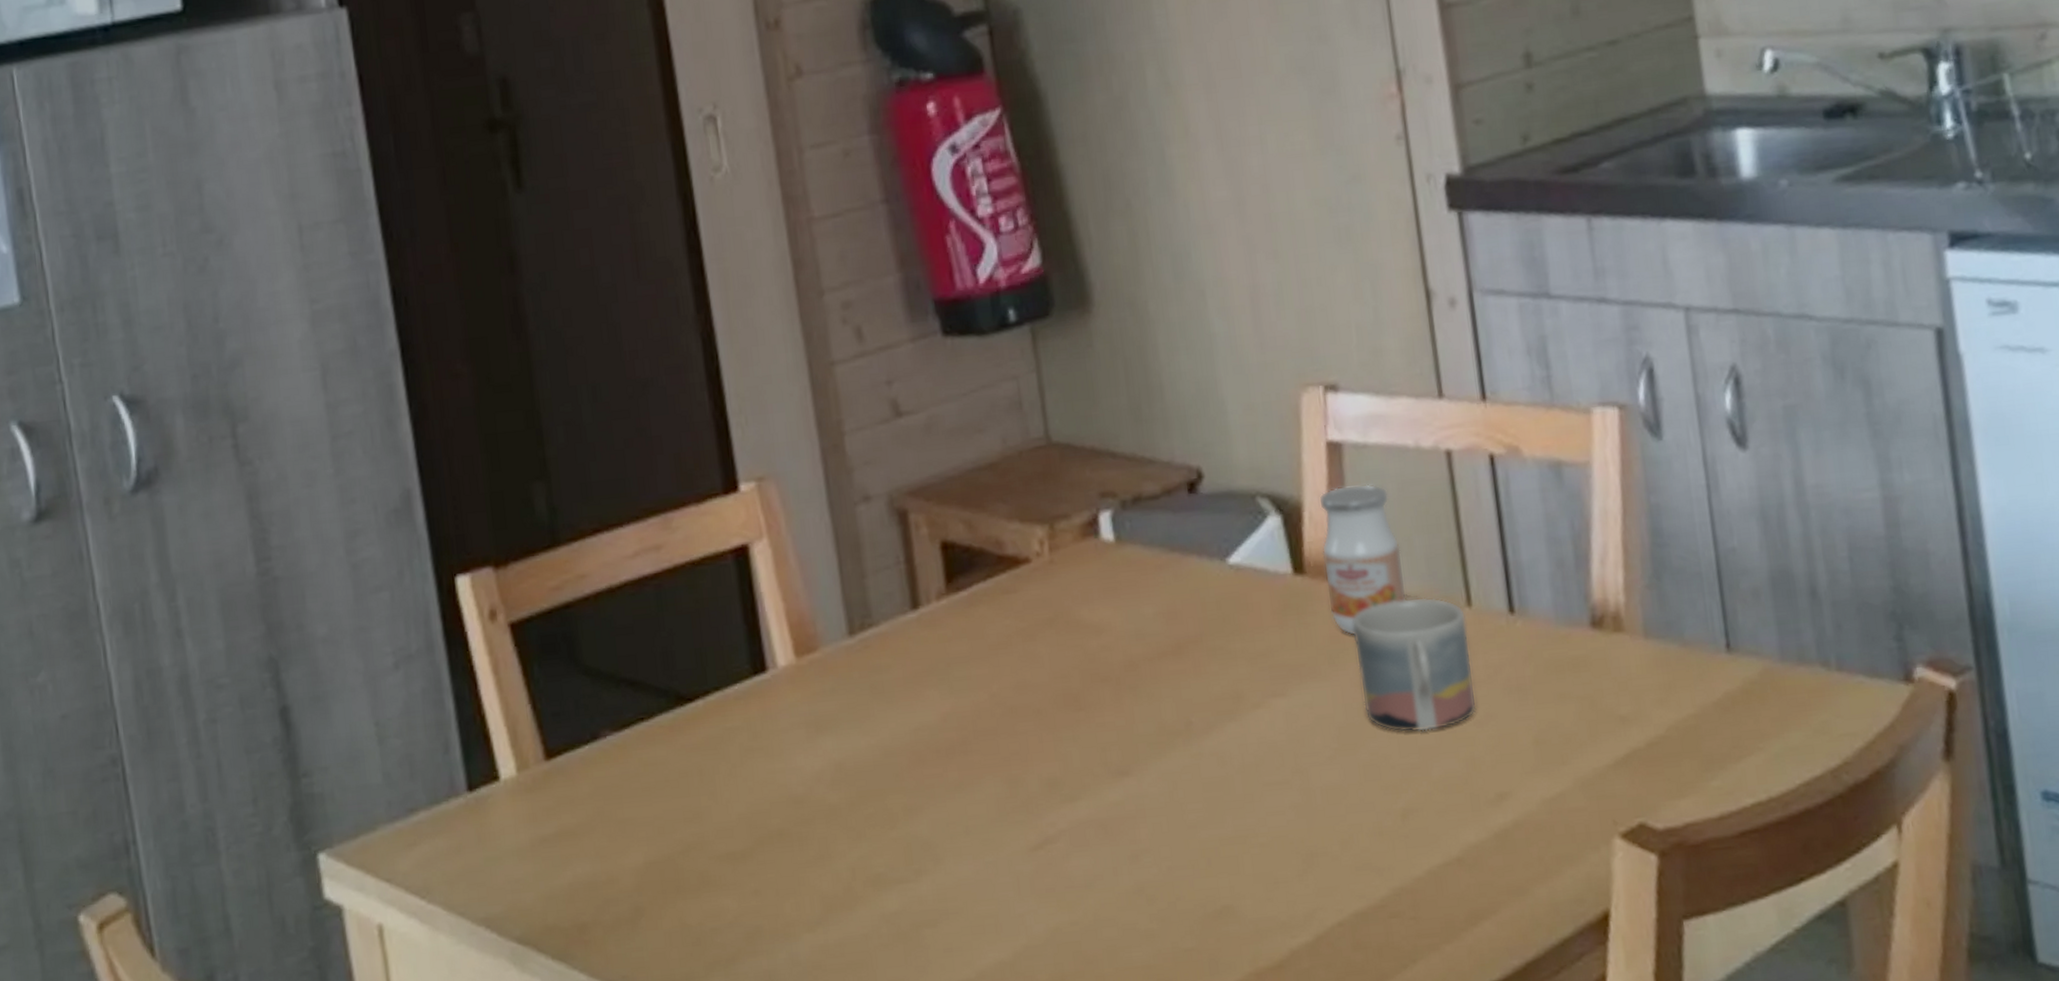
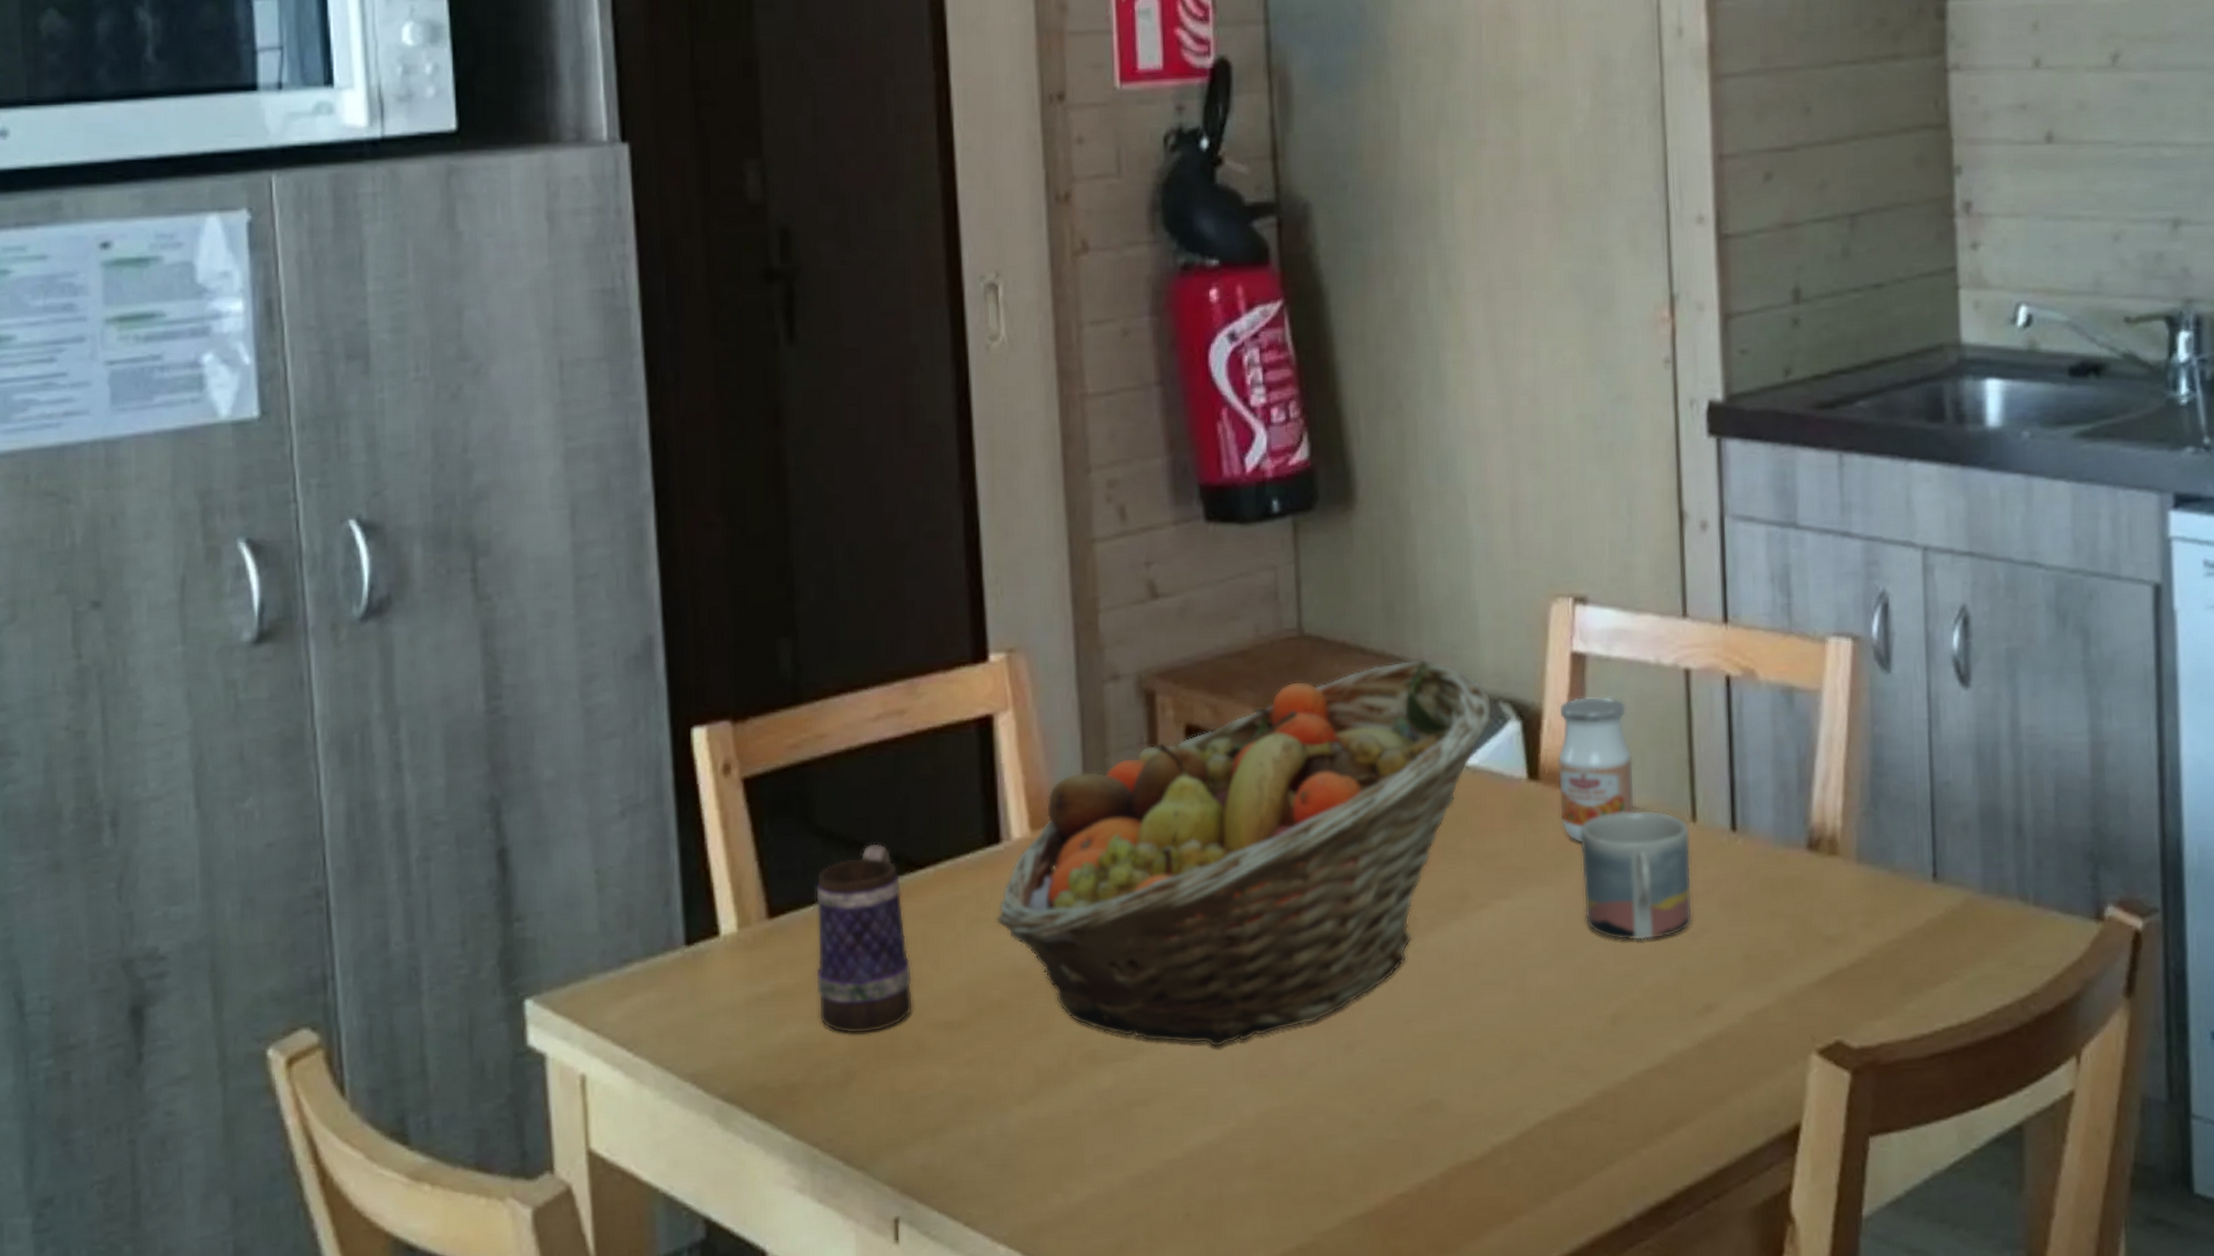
mug: none [588,679,695,871] -> present [815,843,913,1035]
fruit basket: none [768,458,1253,865] -> present [995,658,1494,1048]

